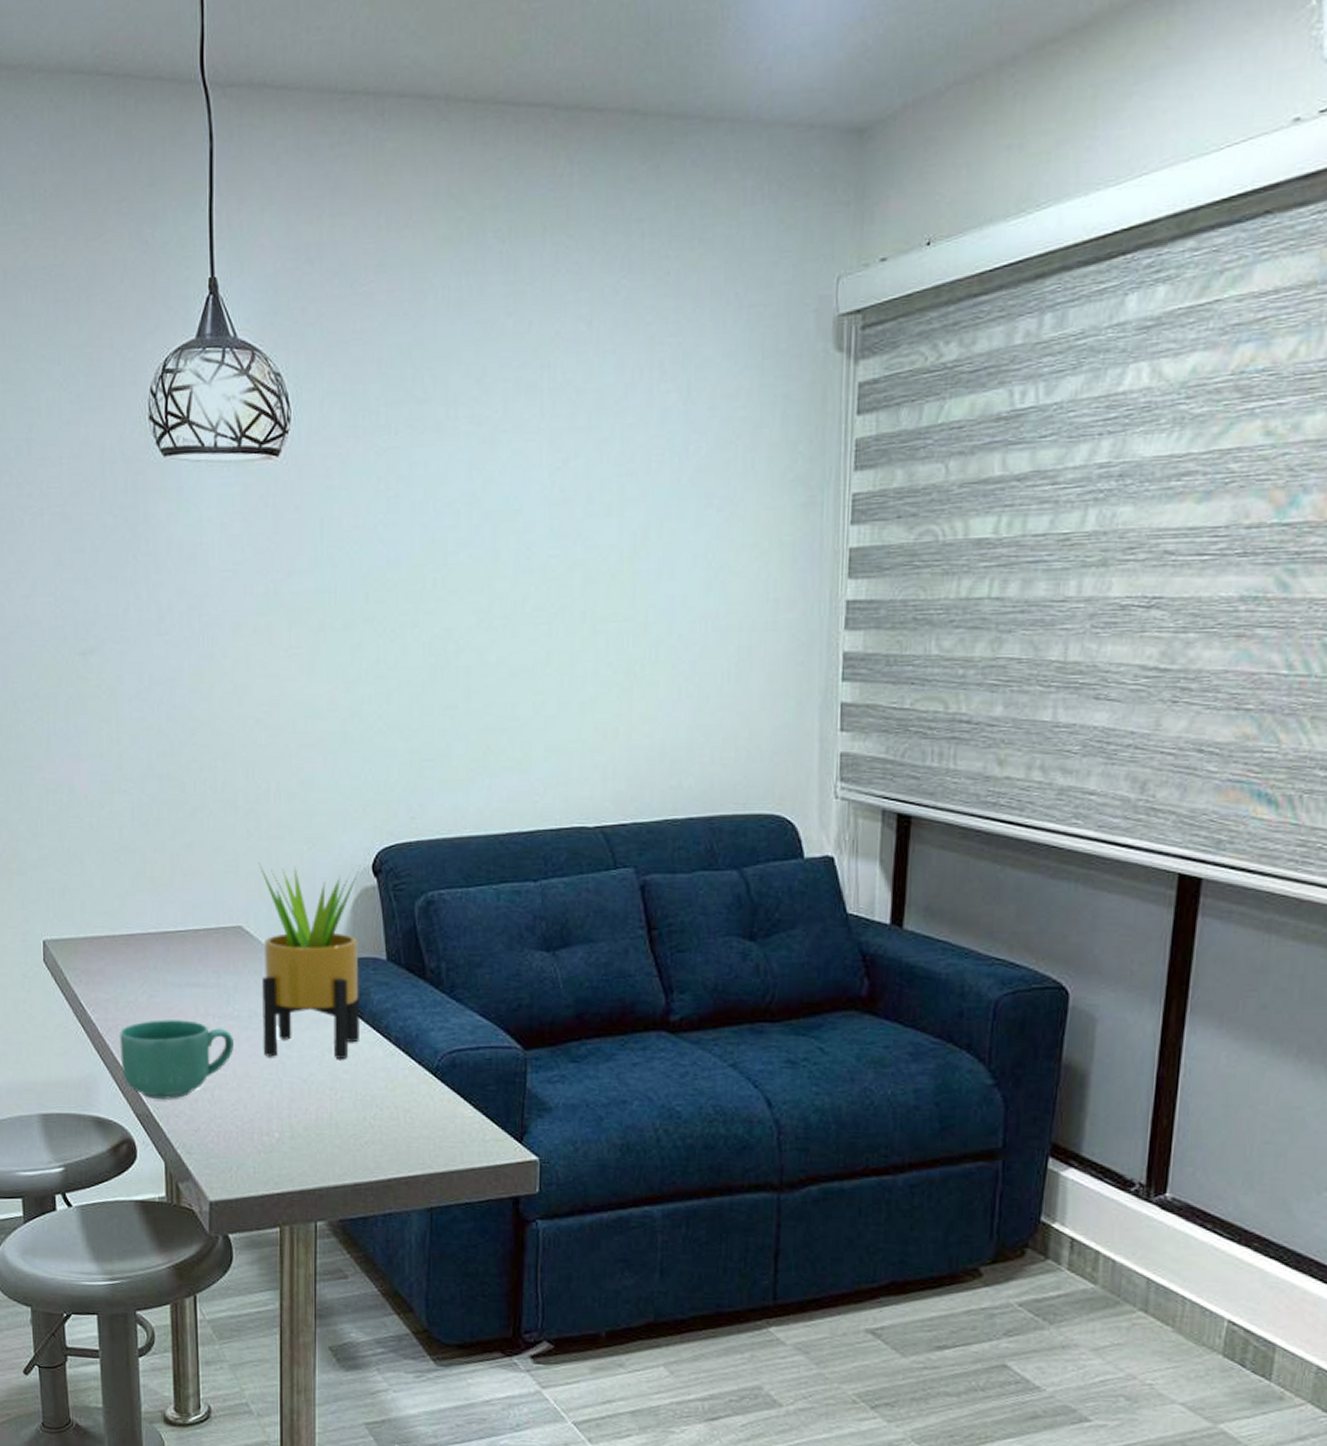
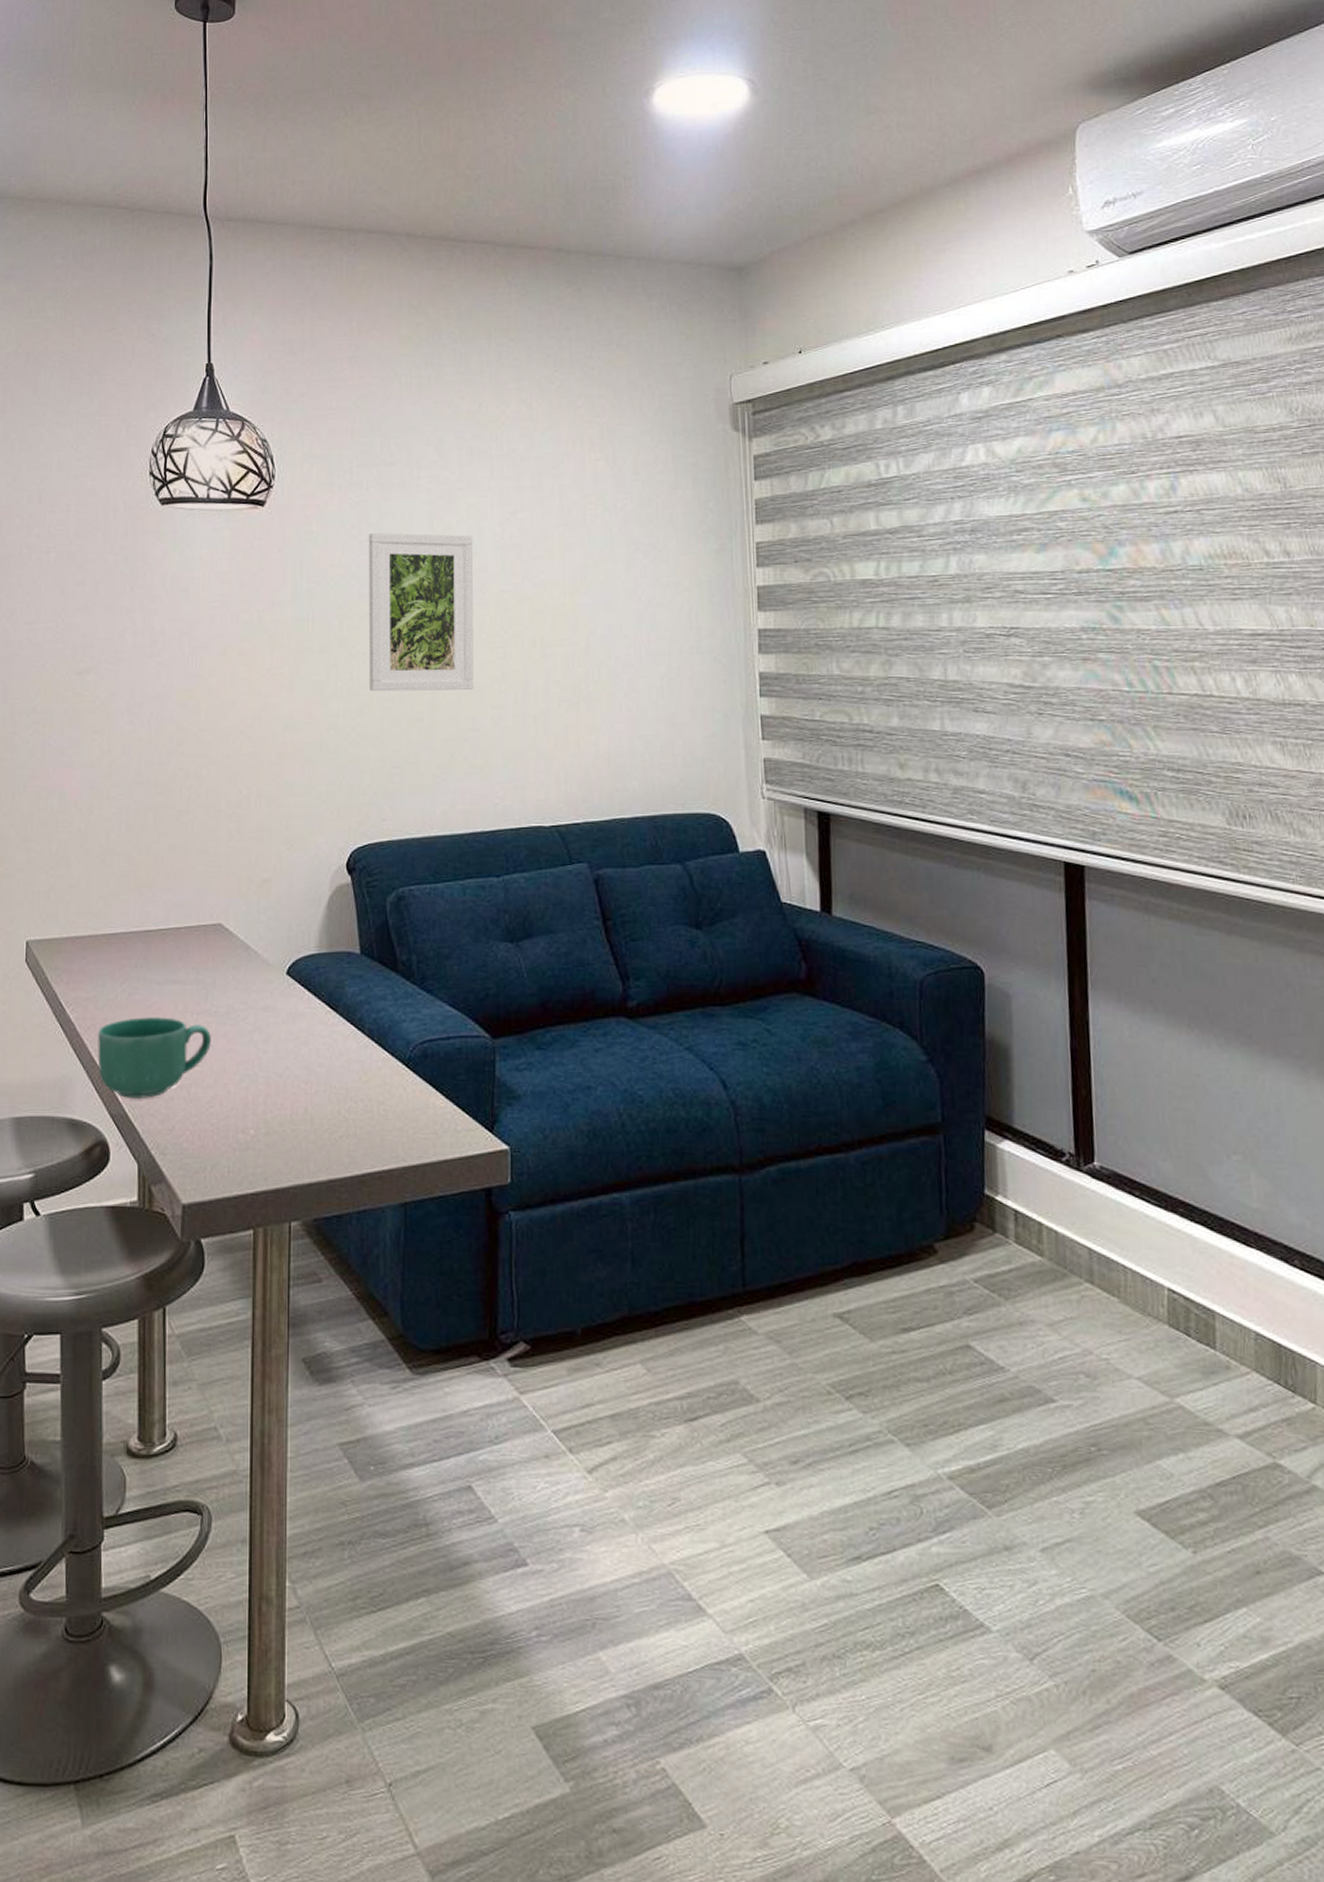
potted plant: present [258,862,361,1060] -> none [239,862,336,1054]
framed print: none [397,486,518,675] -> present [368,532,474,692]

